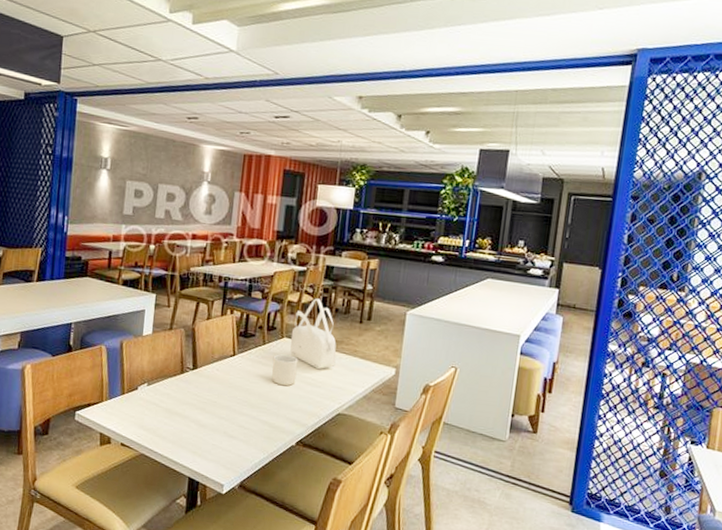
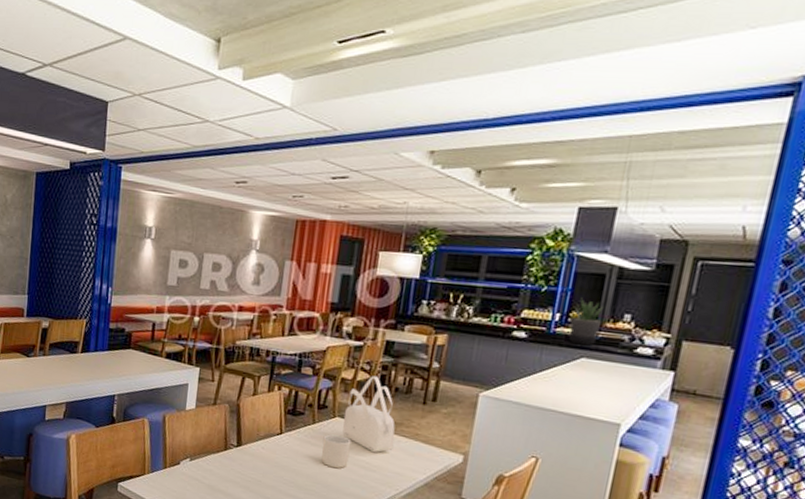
planter: none [477,226,503,268] -> present [569,298,604,346]

